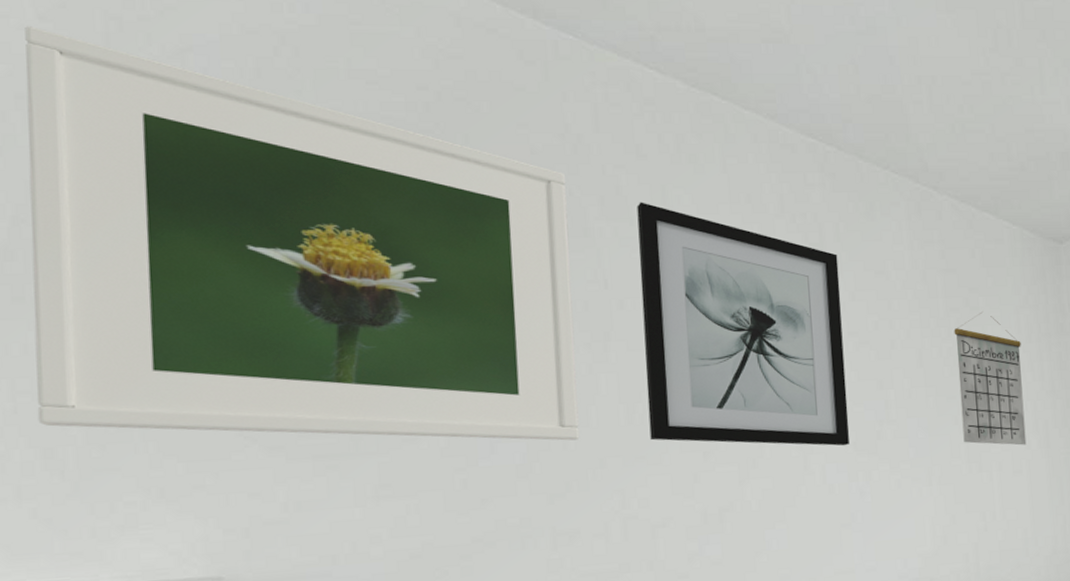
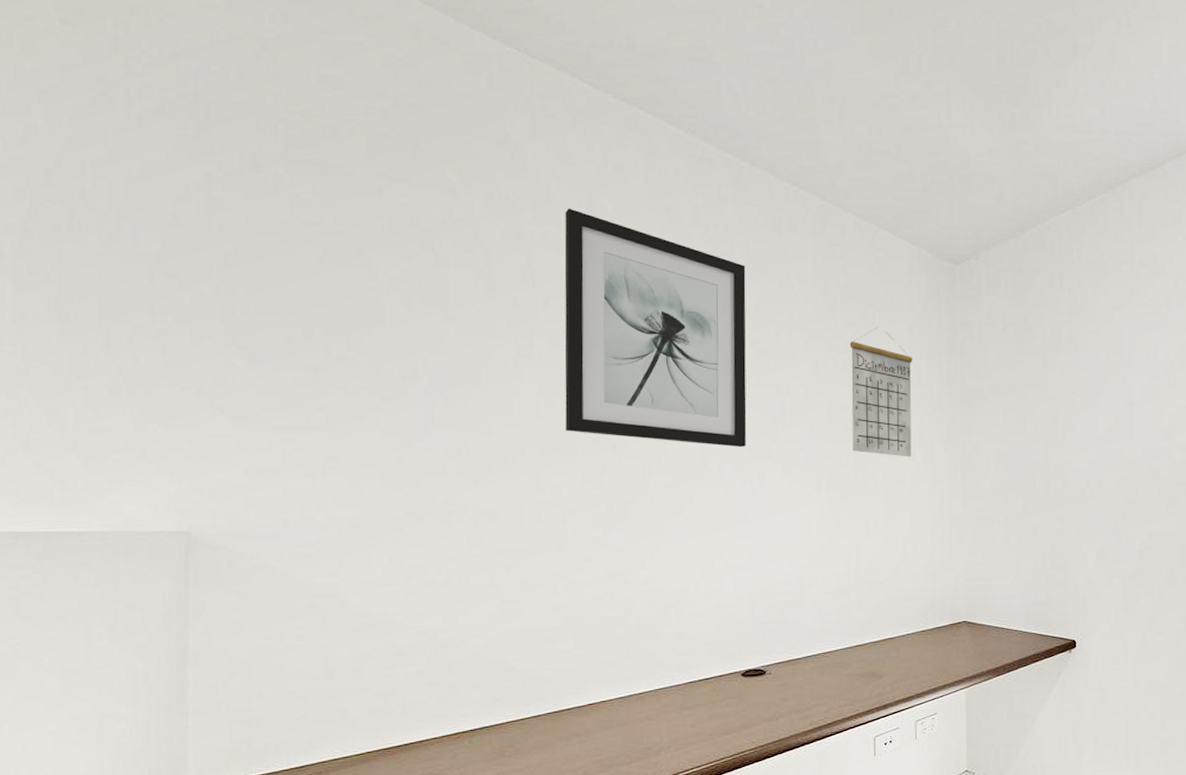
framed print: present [25,26,580,441] -> none [45,28,503,427]

